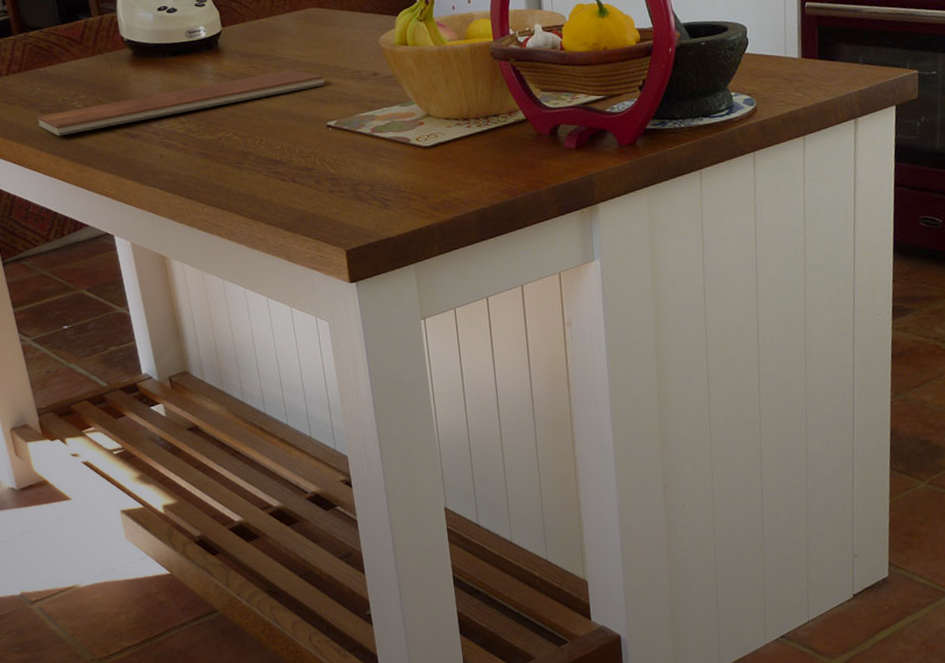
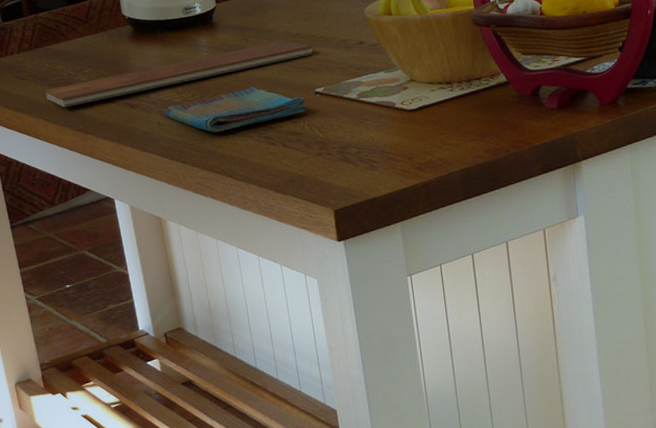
dish towel: none [167,118,319,167] -> present [164,87,308,133]

